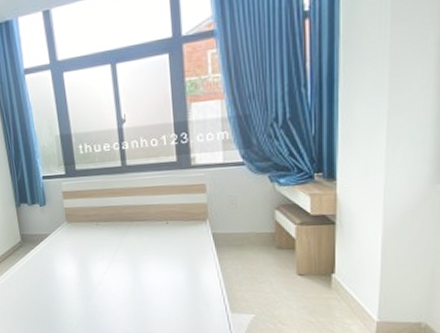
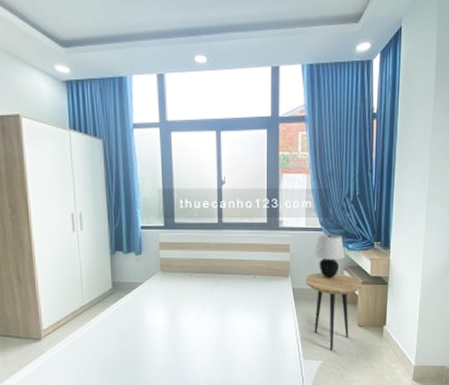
side table: none [227,213,301,304] -> present [305,272,362,351]
table lamp: none [236,167,276,220] -> present [314,234,345,278]

